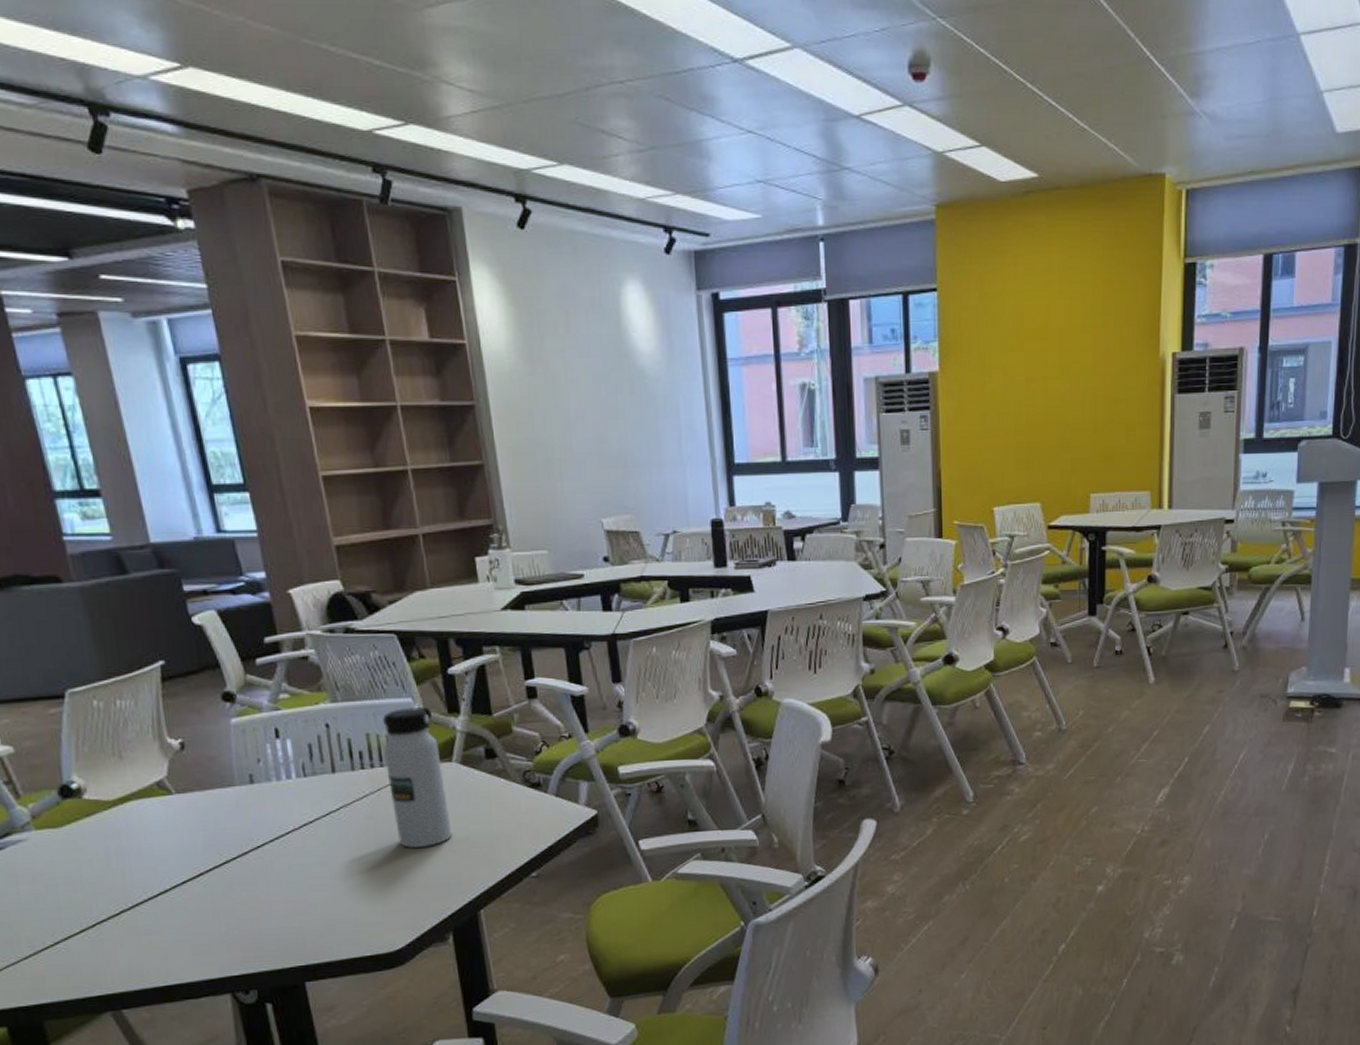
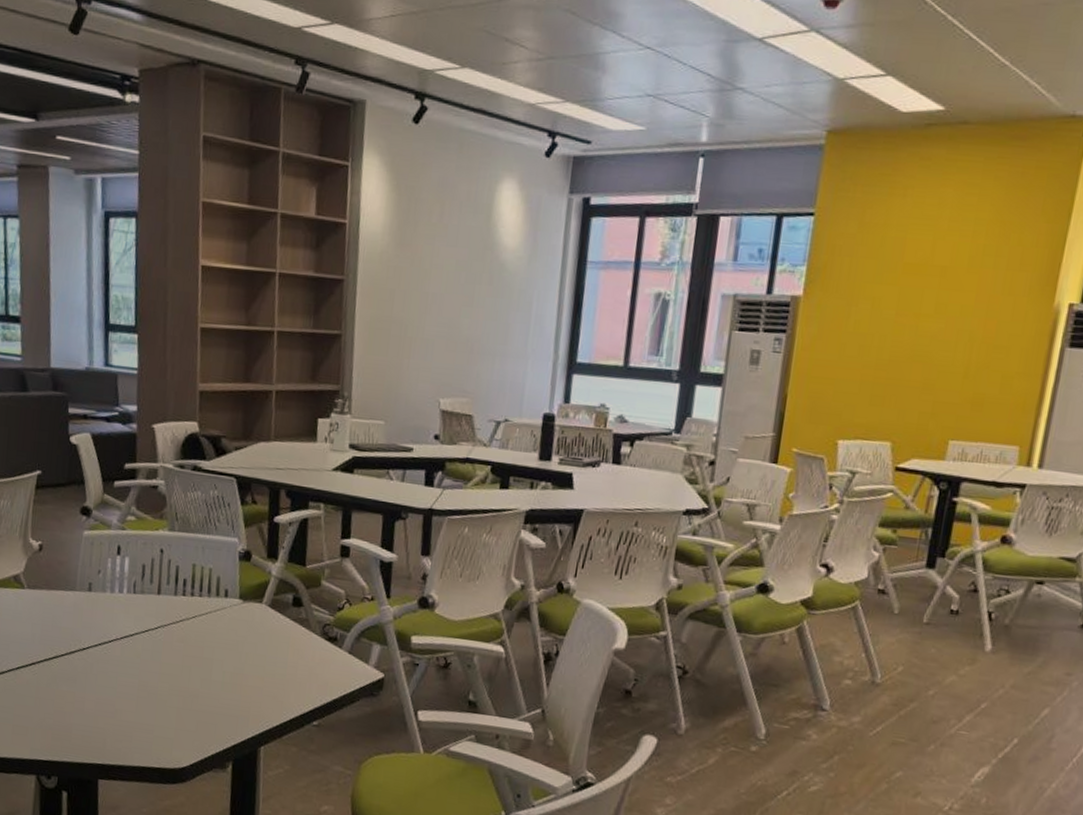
water bottle: present [383,707,452,848] -> none [202,546,253,678]

